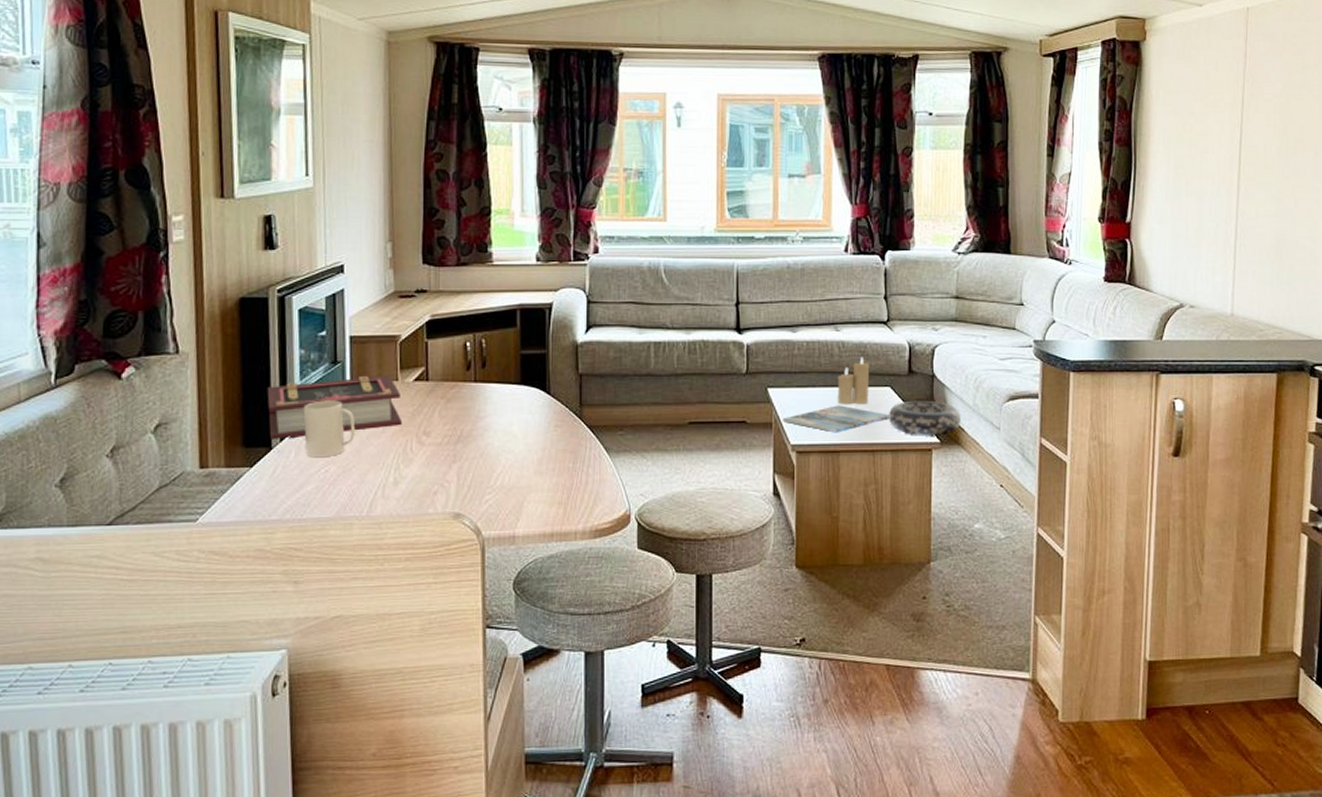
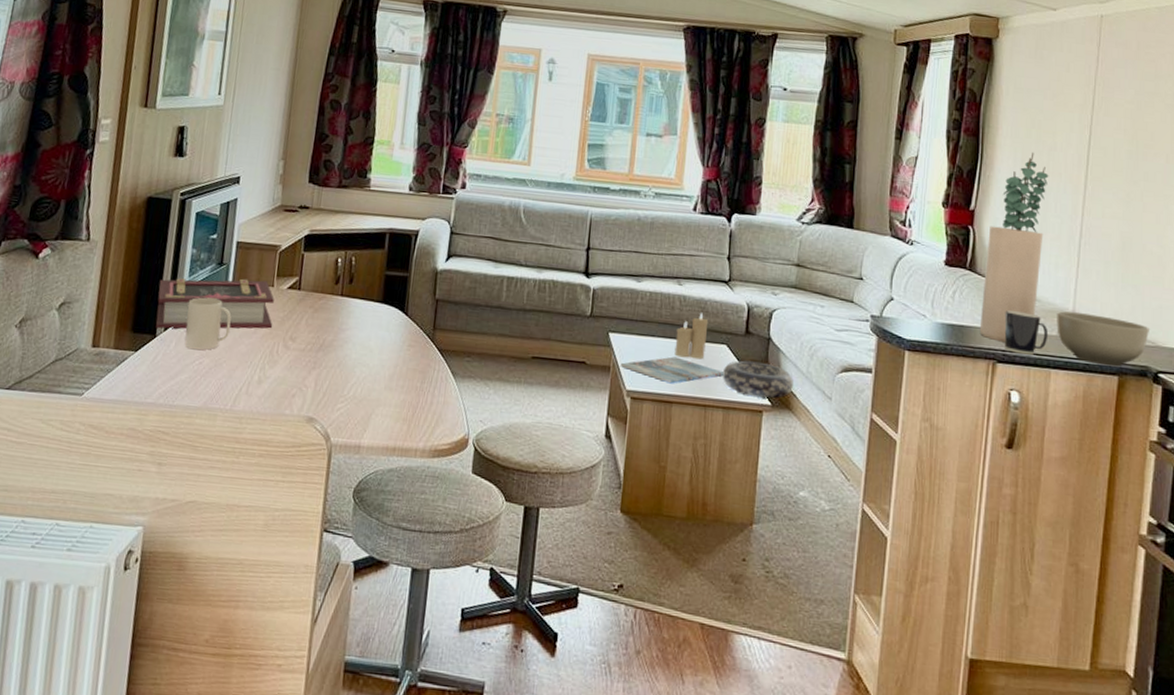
vase: none [1141,156,1203,353] -> present [979,152,1049,342]
mug: none [1165,321,1209,363] -> present [1004,310,1049,356]
bowl: none [1215,315,1306,364] -> present [1056,311,1151,367]

